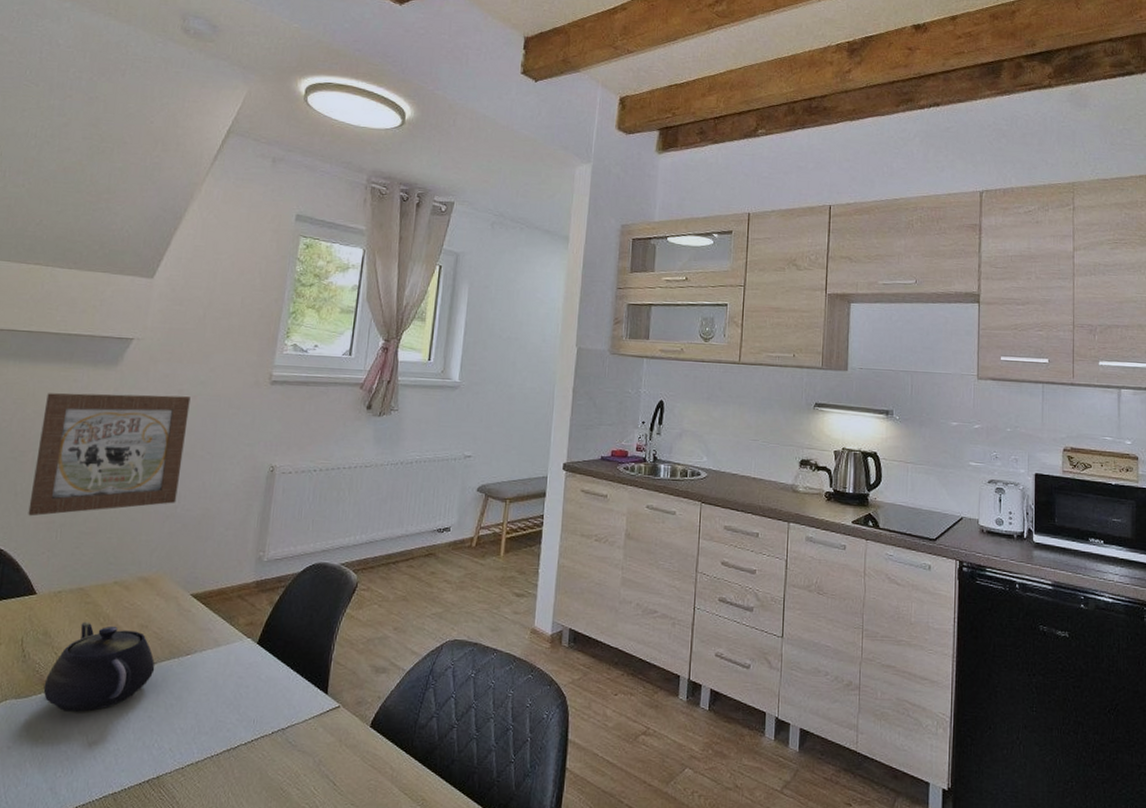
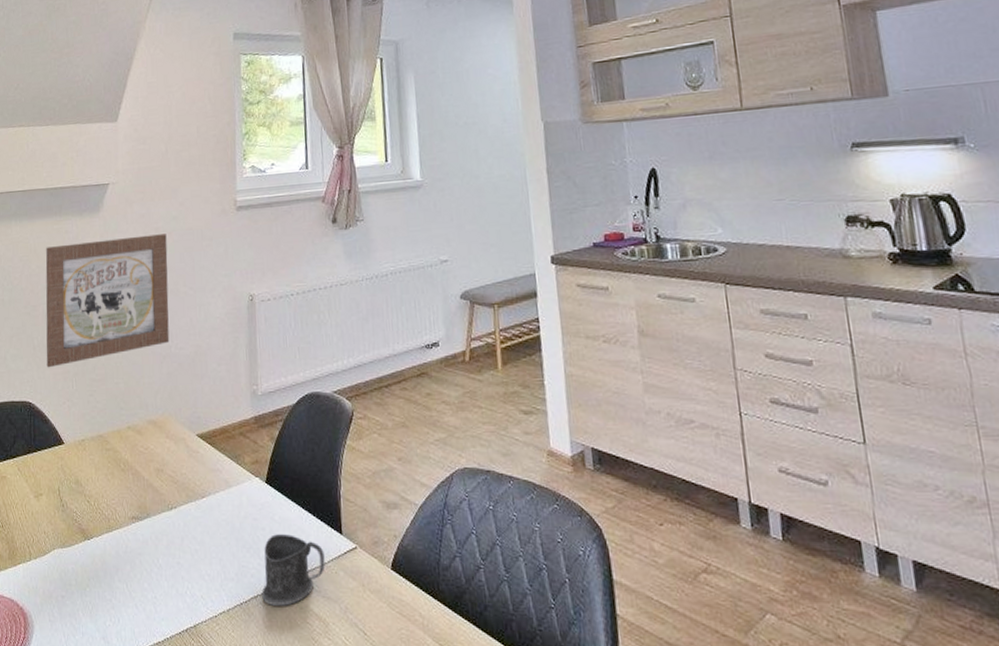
teapot: present [43,621,155,712] -> none [83,468,176,560]
mug: none [235,692,307,759] -> present [262,534,325,606]

